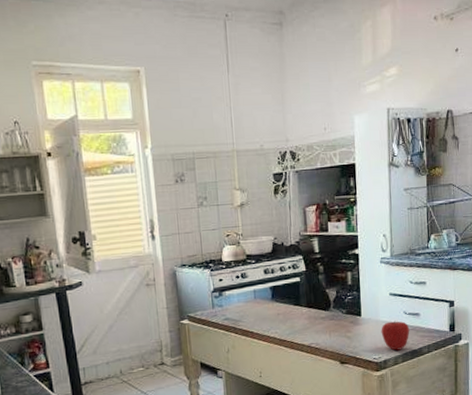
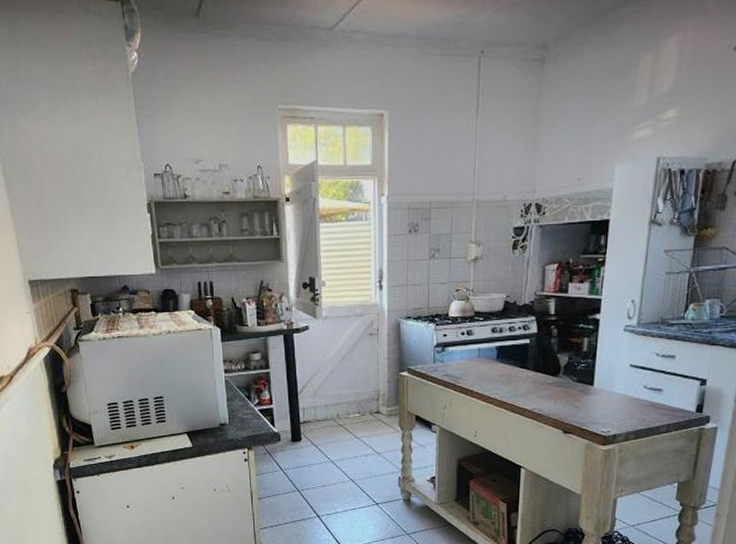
apple: present [381,321,410,351] -> none [614,395,648,426]

